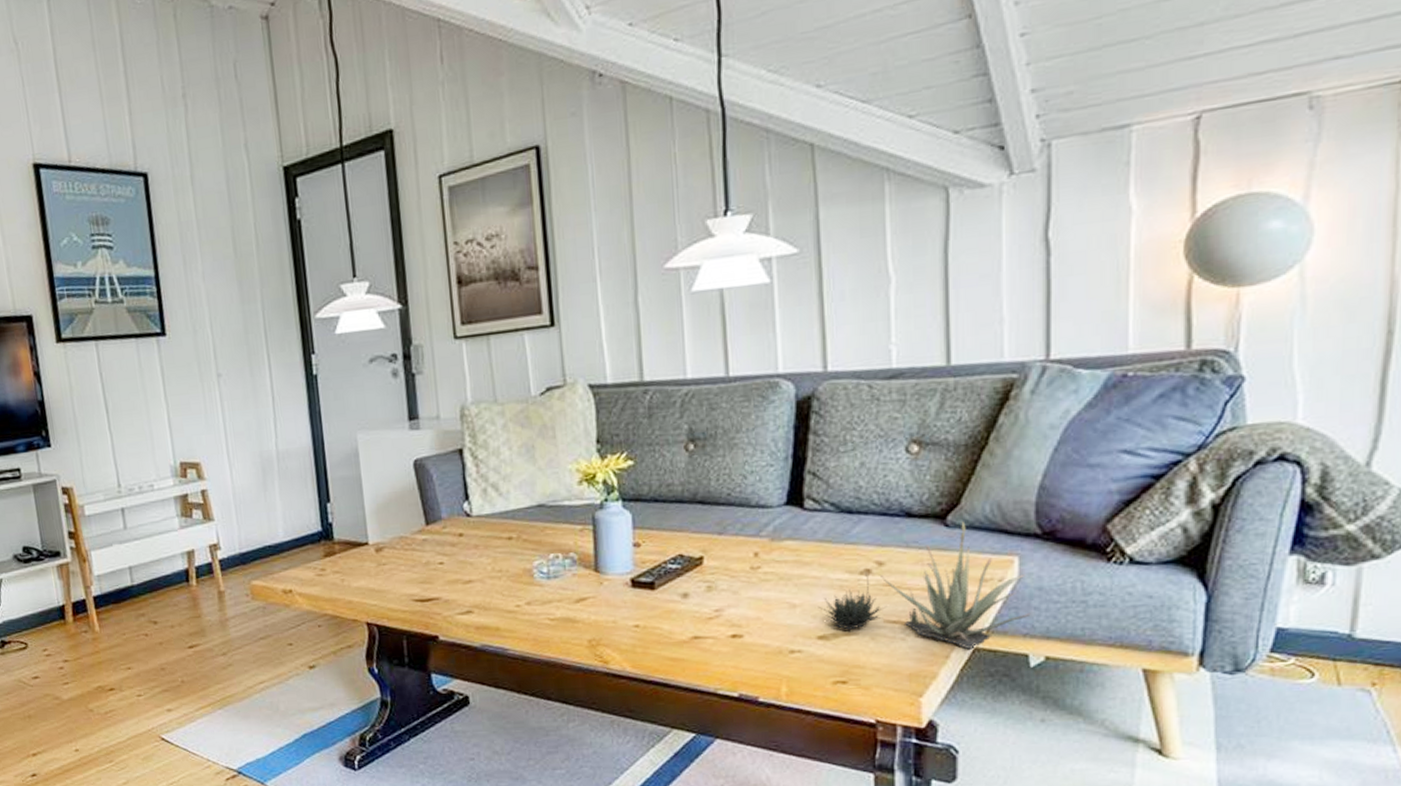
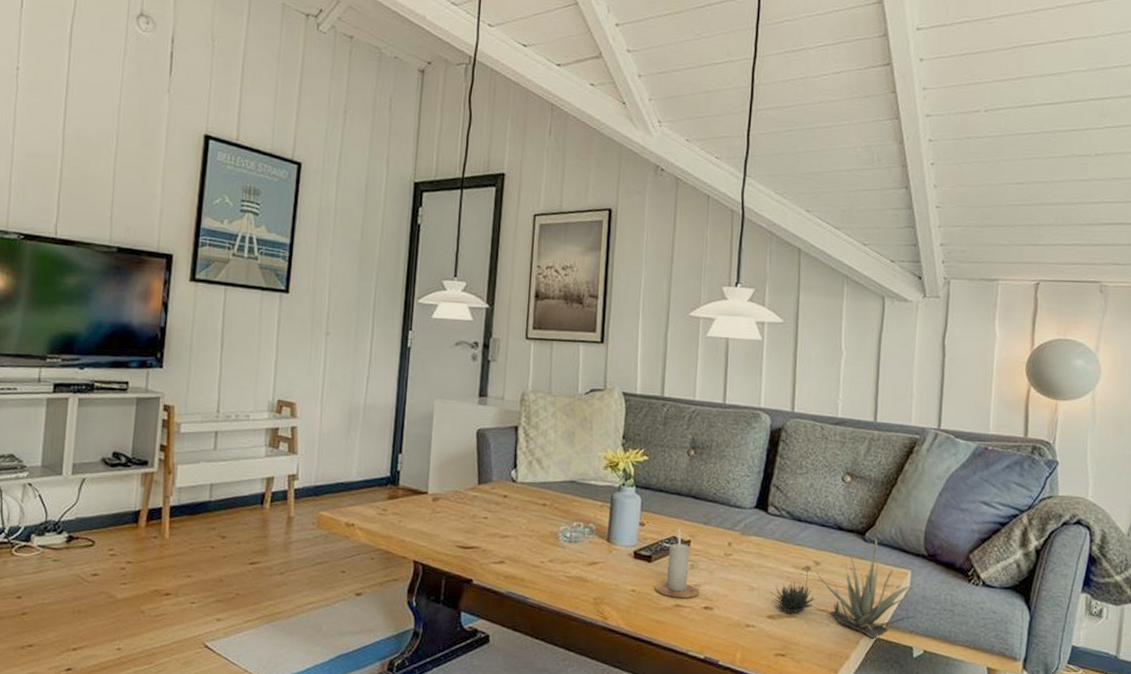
candle: none [663,543,723,629] -> present [655,528,699,598]

